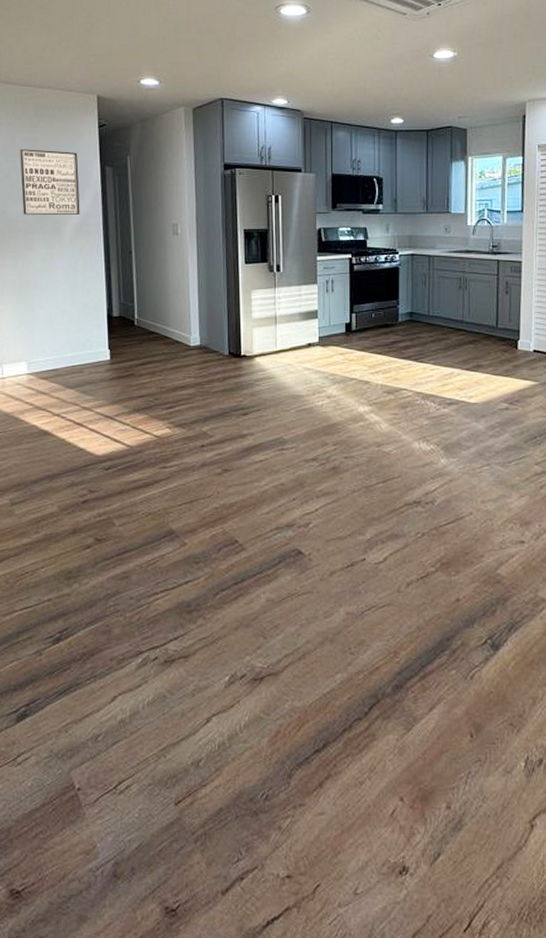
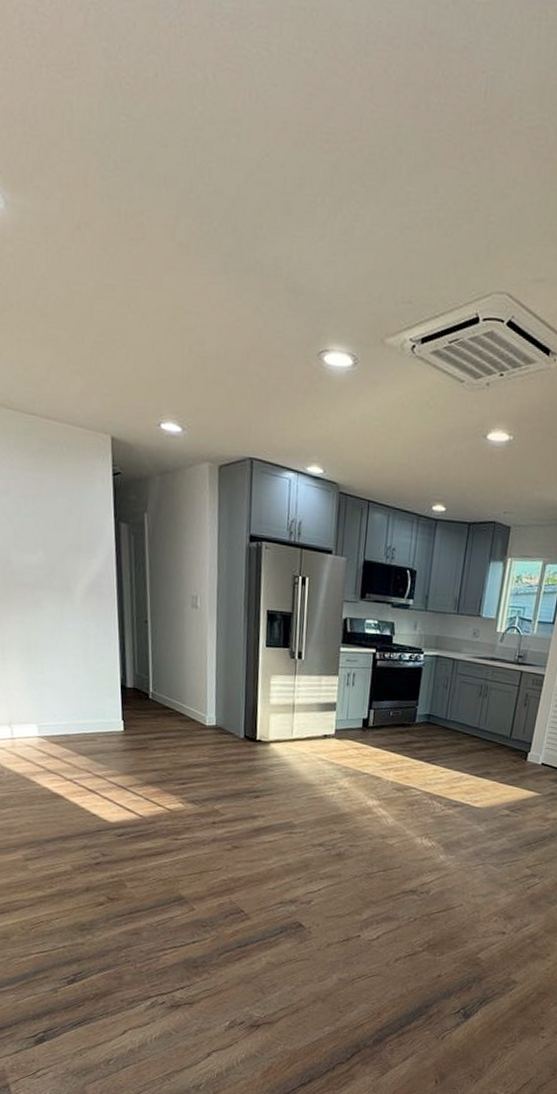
wall art: present [20,149,80,215] -> none [24,490,92,574]

